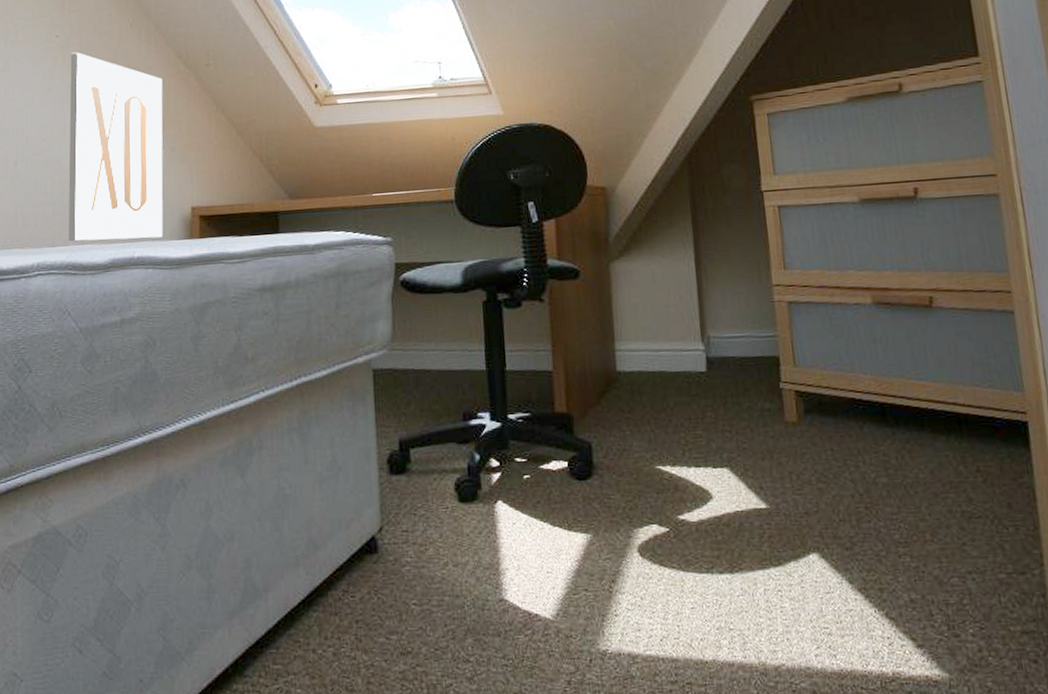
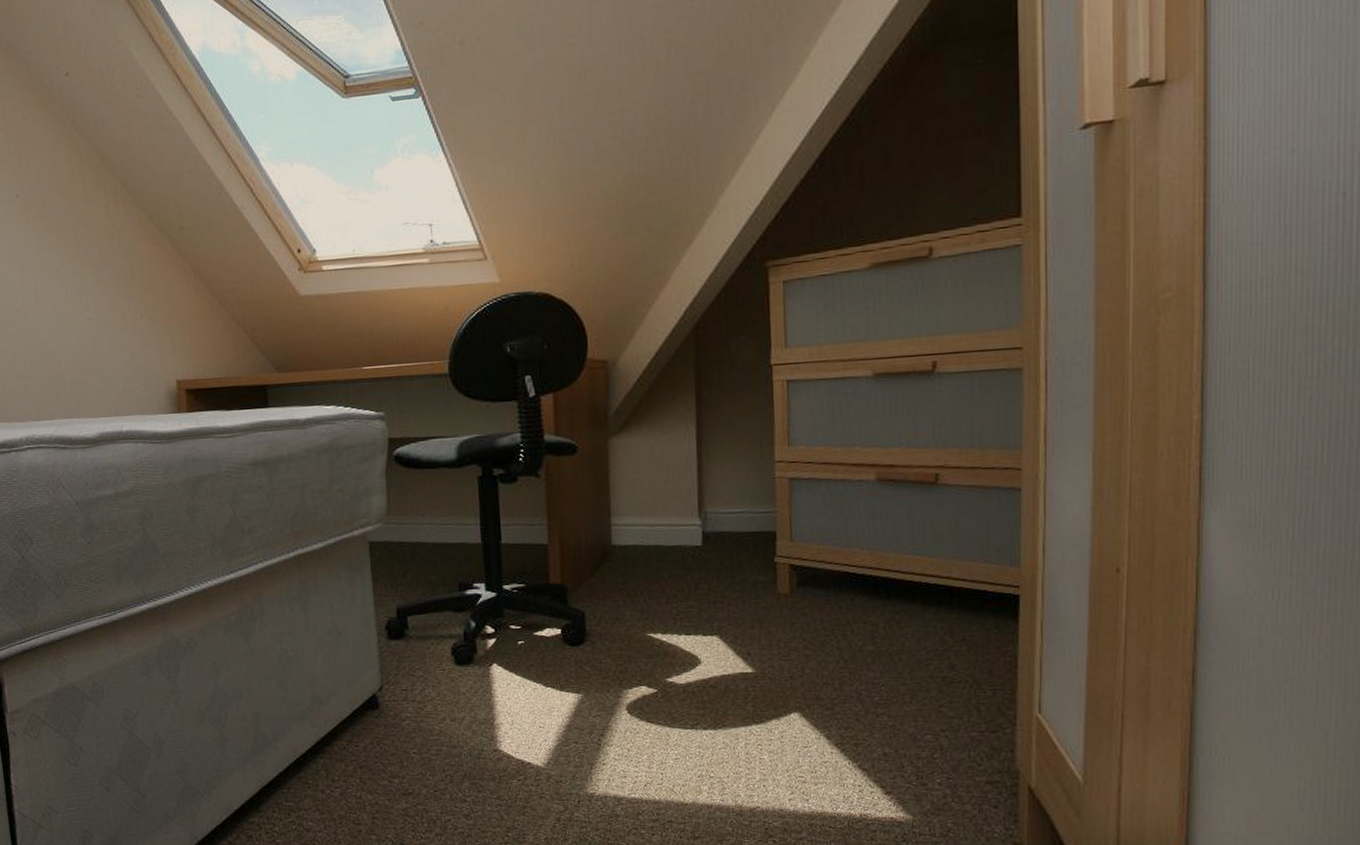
wall art: present [68,52,163,242] -> none [34,213,150,415]

